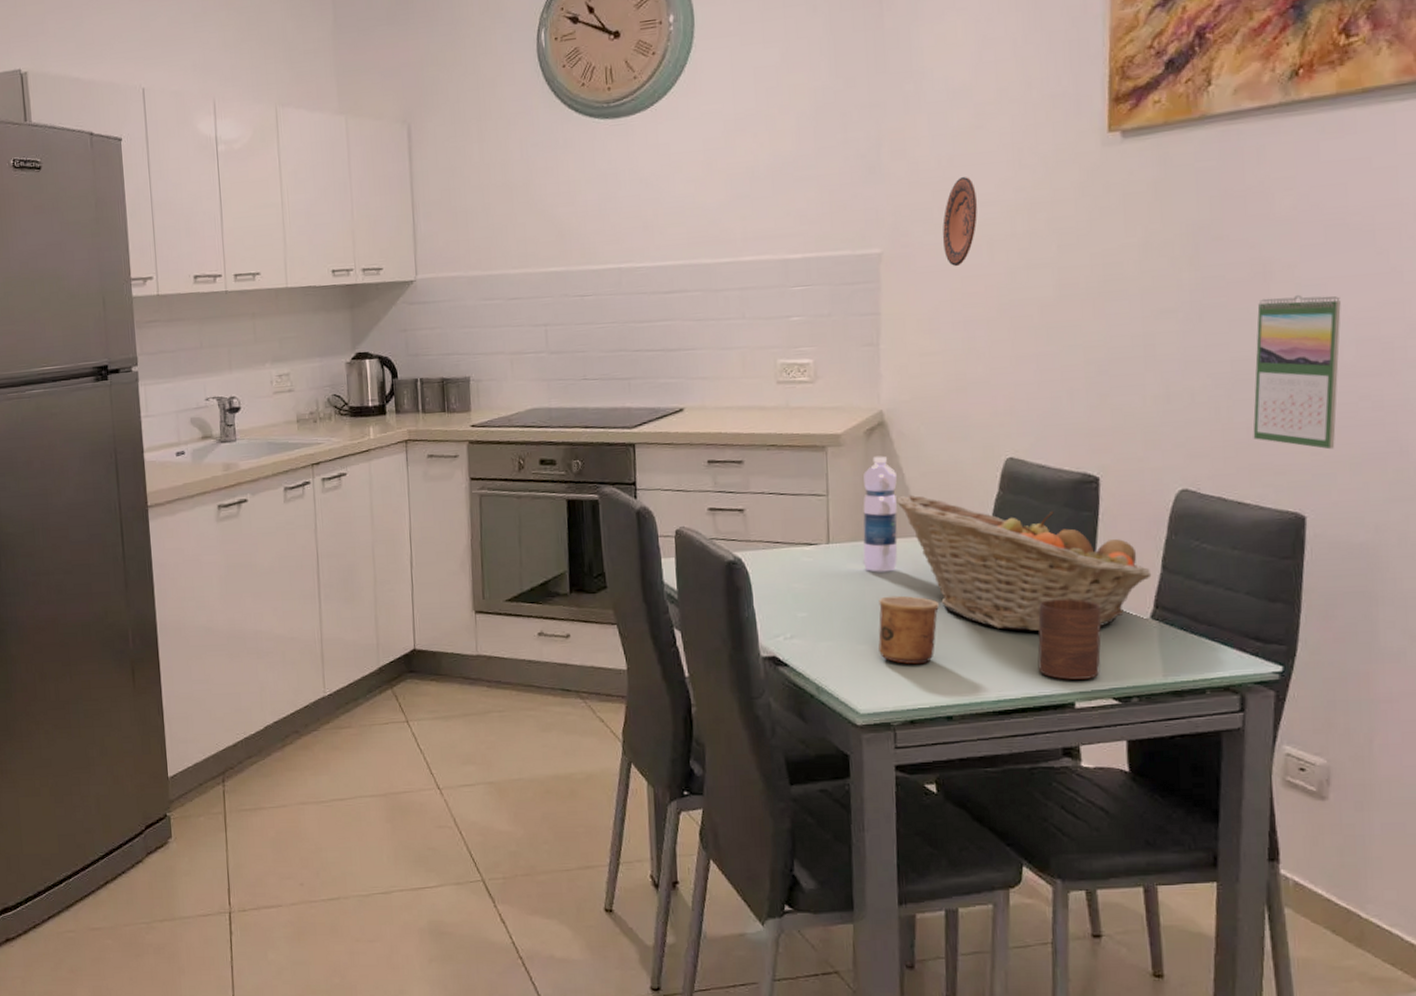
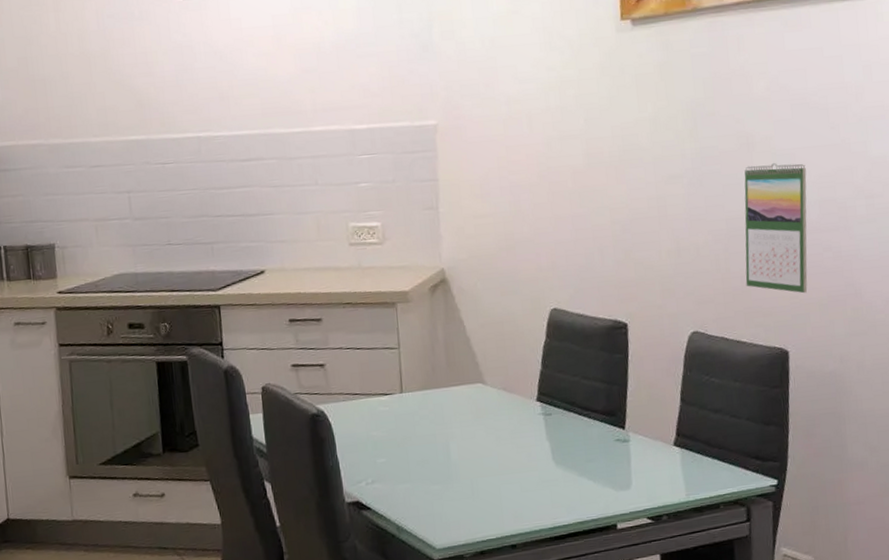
water bottle: present [862,456,898,572] -> none [430,310,463,418]
cup: present [878,595,940,665] -> none [448,437,501,500]
fruit basket: present [896,494,1152,632] -> none [459,344,673,463]
decorative plate: present [942,177,978,267] -> none [488,56,517,138]
cup: present [1037,599,1102,680] -> none [583,432,636,505]

